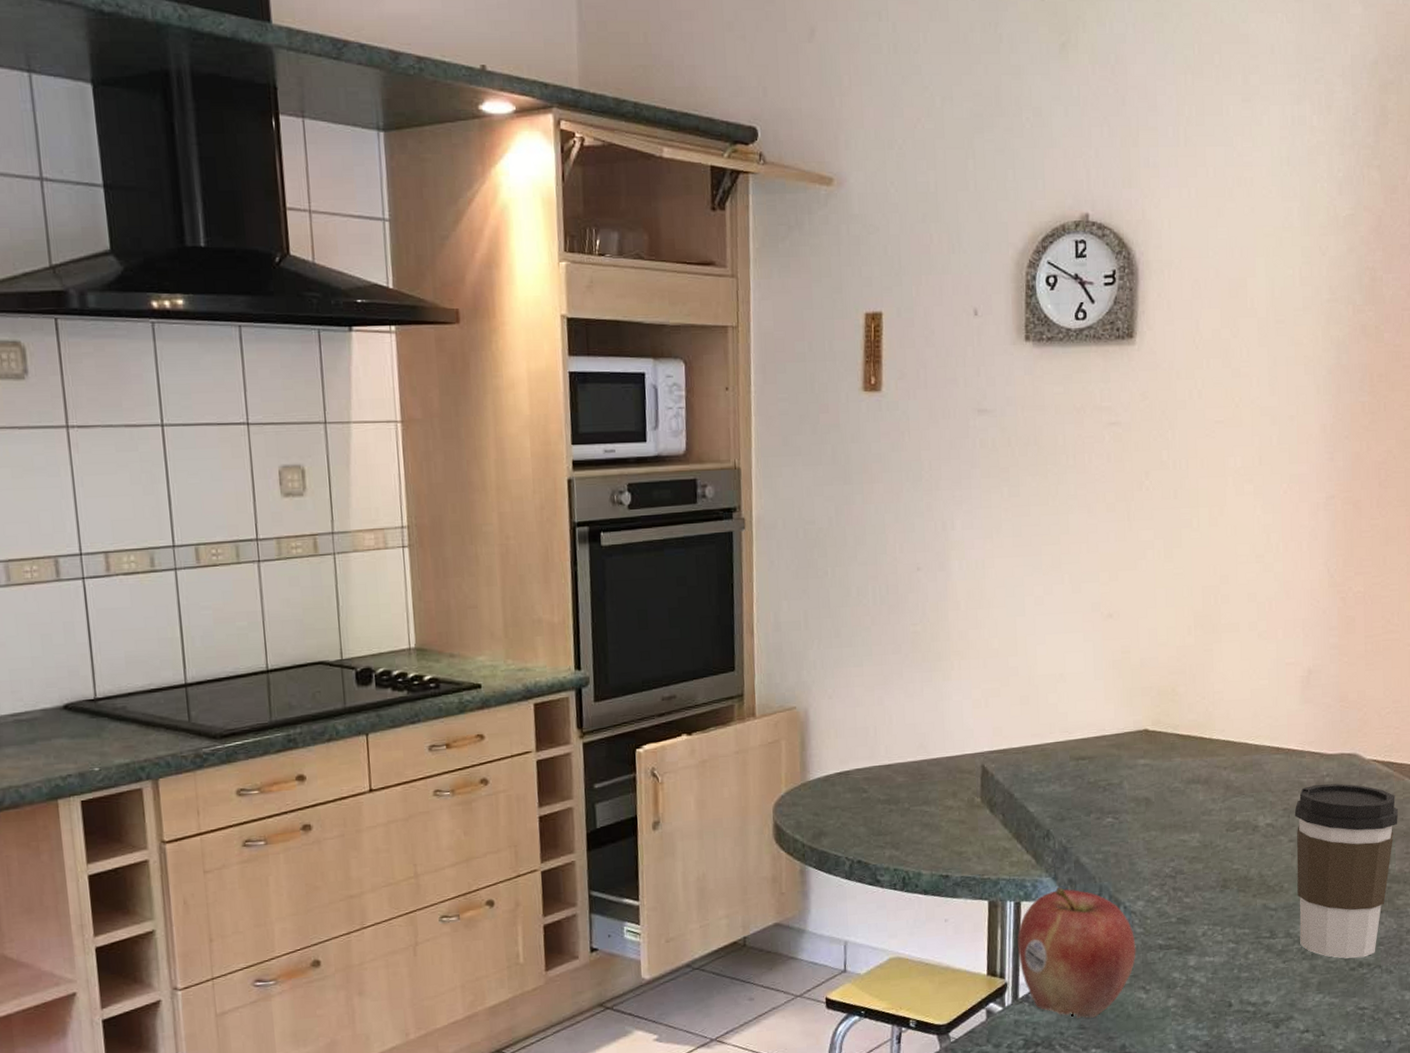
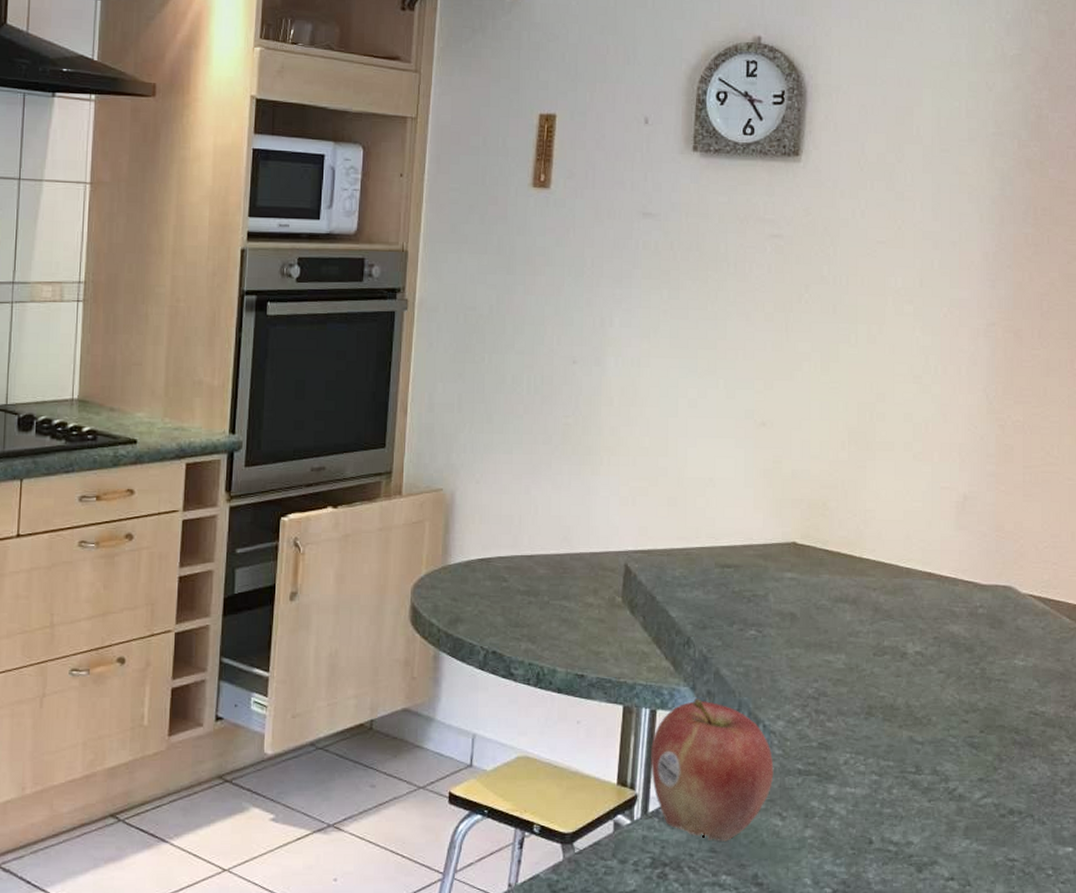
coffee cup: present [1294,783,1398,959] -> none [945,615,1054,805]

